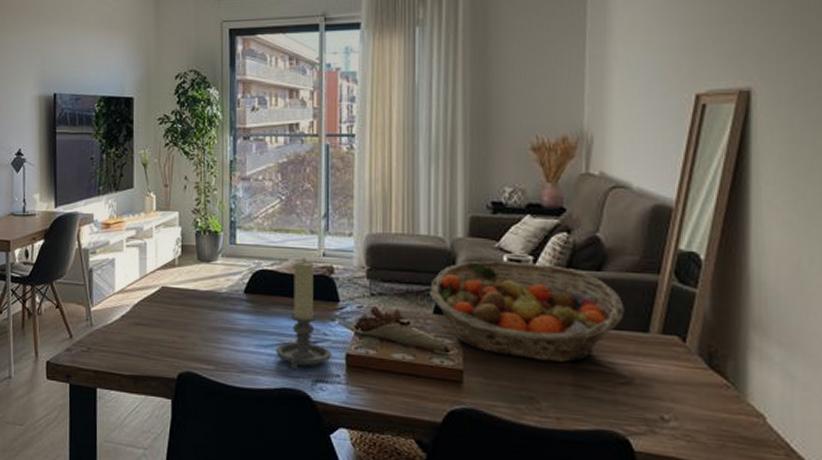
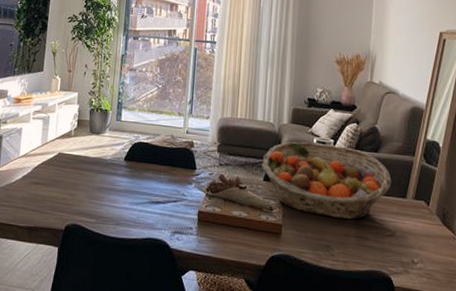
candle holder: present [275,261,332,370] -> none [144,136,188,224]

